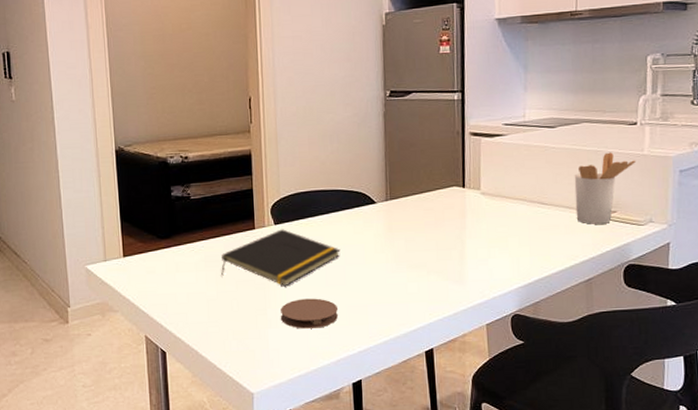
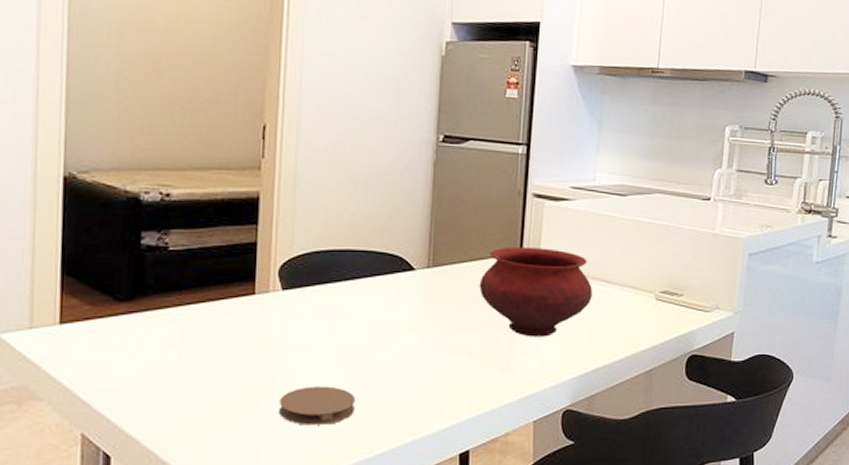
notepad: present [221,229,340,287] -> none [202,296,365,371]
bowl: none [430,178,530,254] -> present [479,246,592,337]
utensil holder: present [574,152,637,224] -> none [641,228,707,308]

